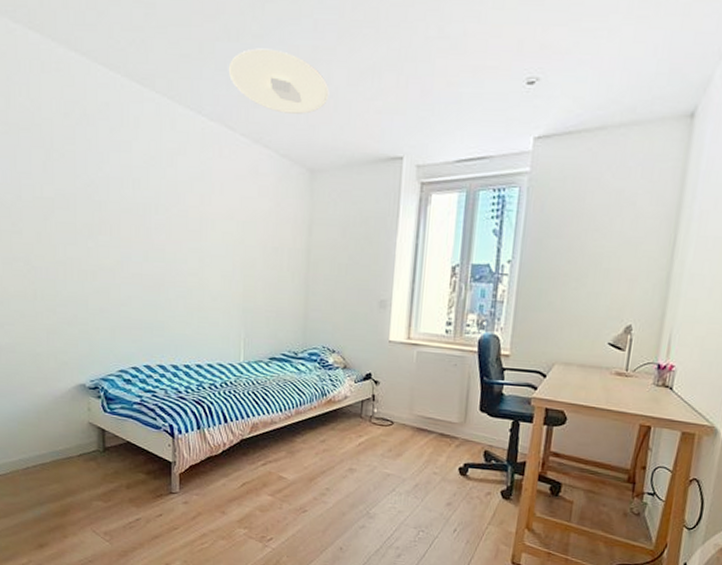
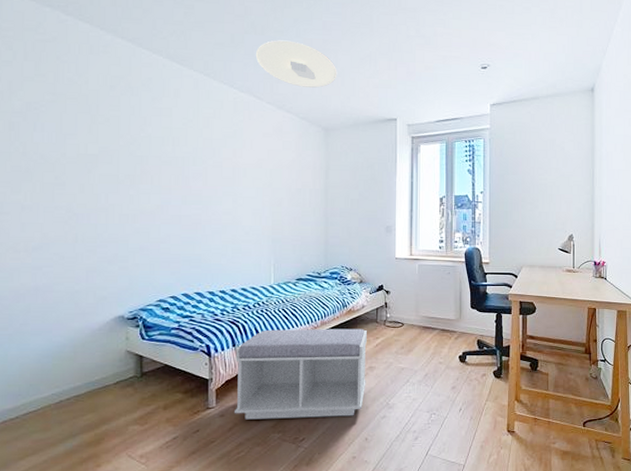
bench: none [199,414,349,522] -> present [235,328,367,420]

